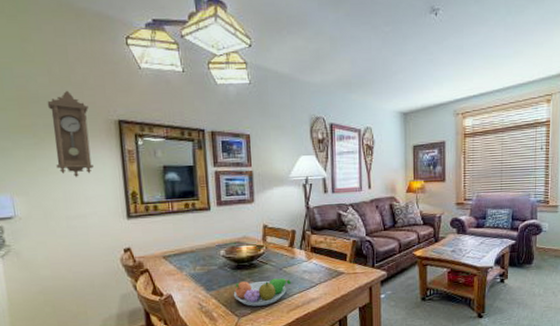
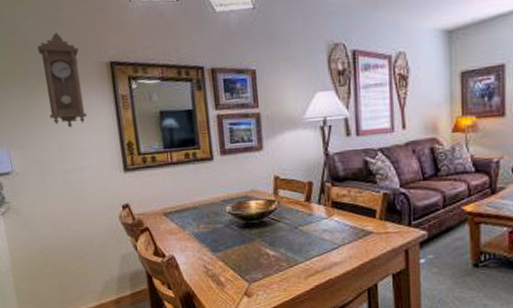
fruit bowl: present [233,278,291,306] -> none [242,238,309,270]

